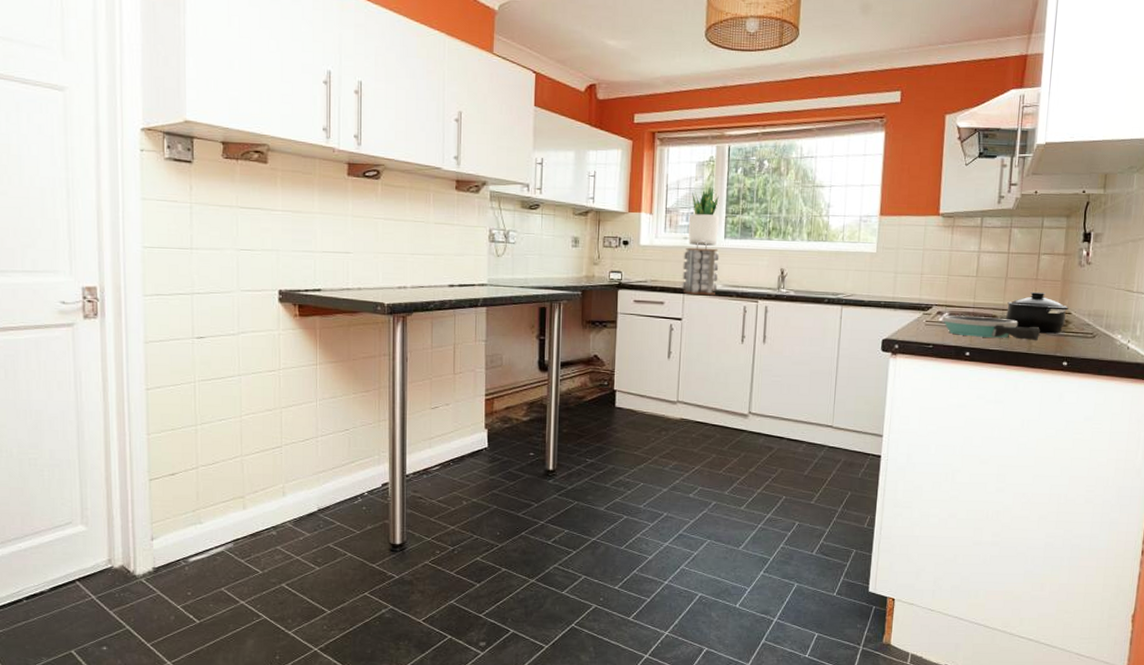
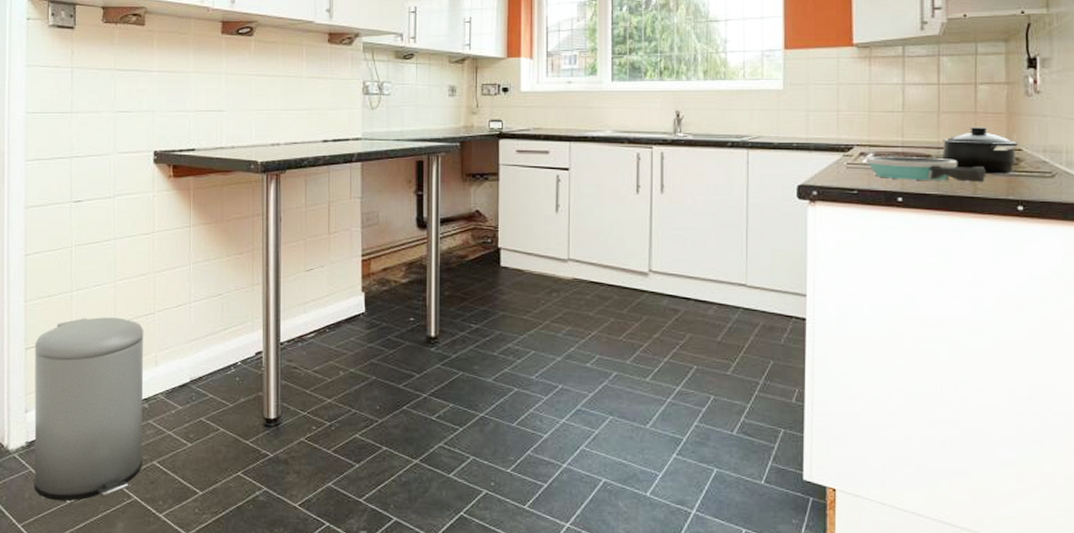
pedal bin: none [159,450,272,621] -> present [34,317,144,500]
spice rack: present [682,240,720,296] -> none [567,84,607,143]
planter: present [688,187,720,246] -> none [572,27,605,89]

